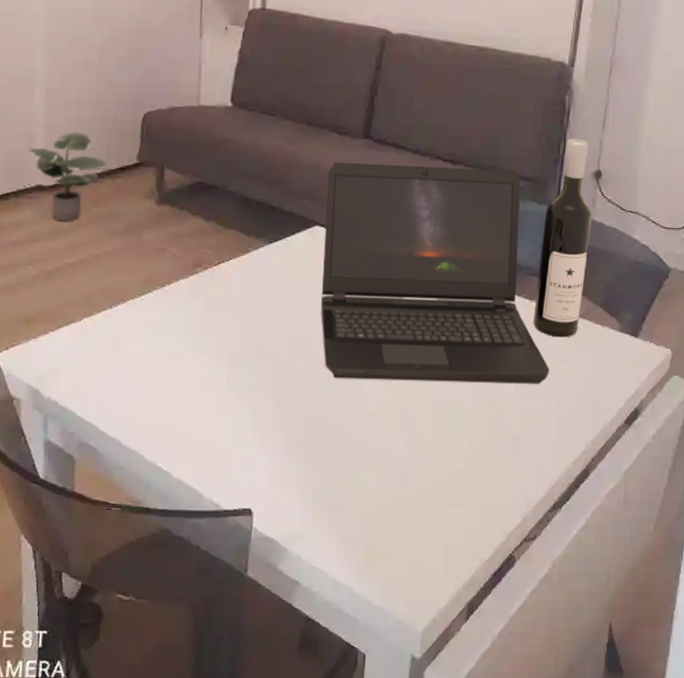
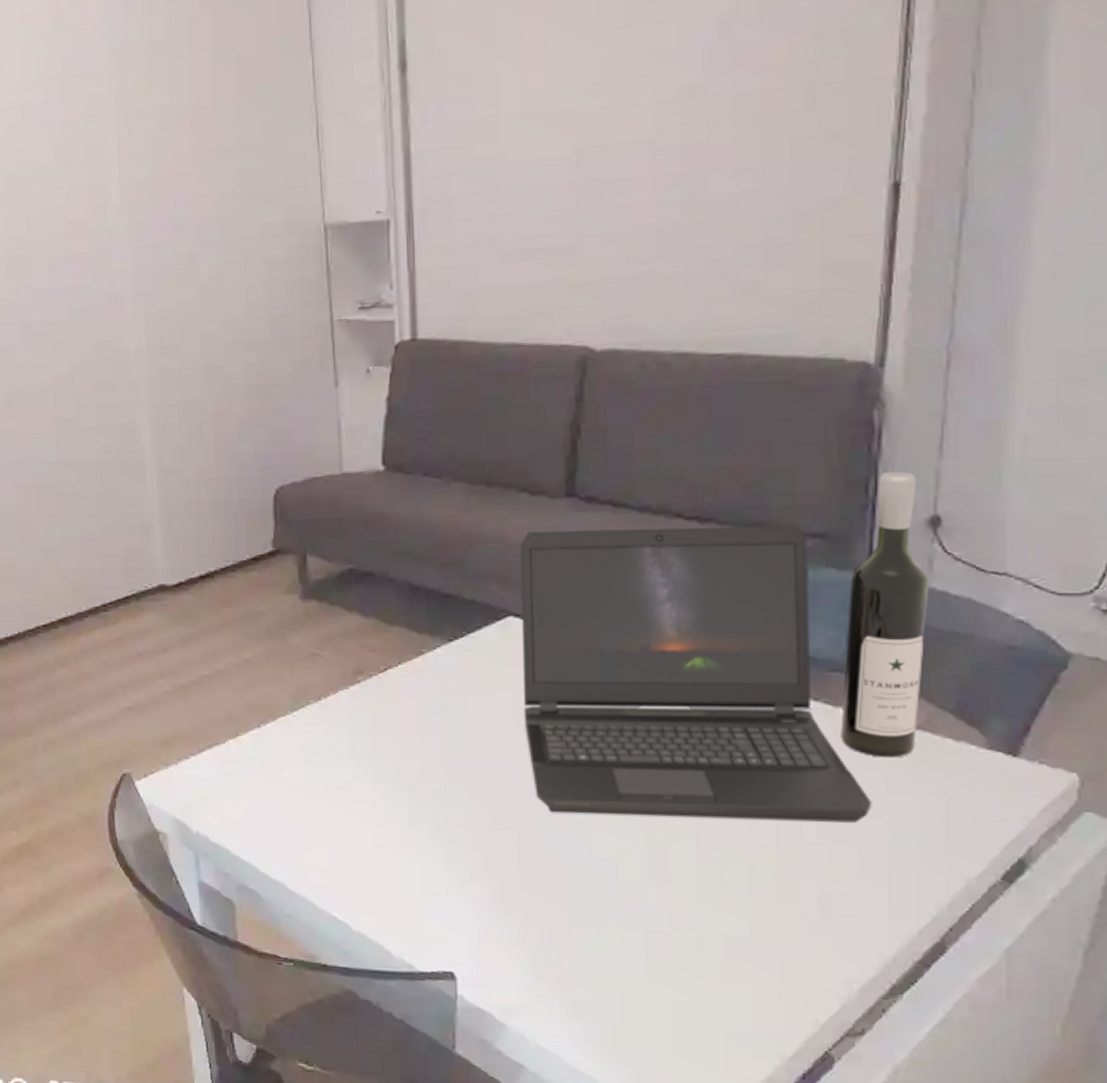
potted plant: present [27,131,109,223] -> none [144,518,239,628]

